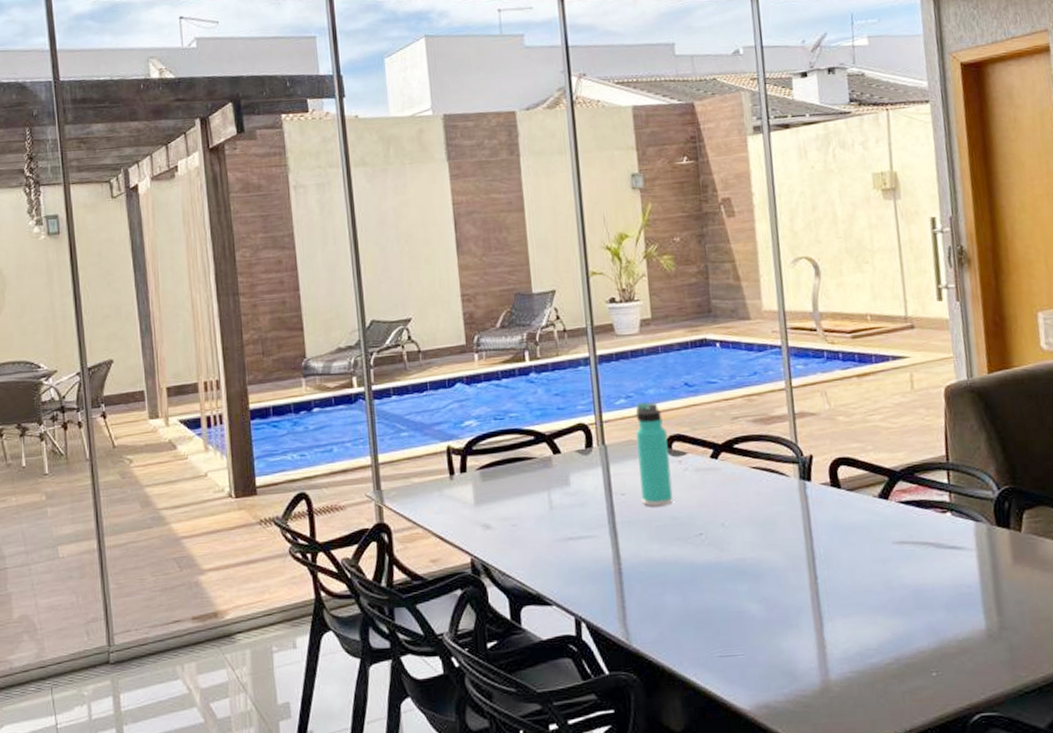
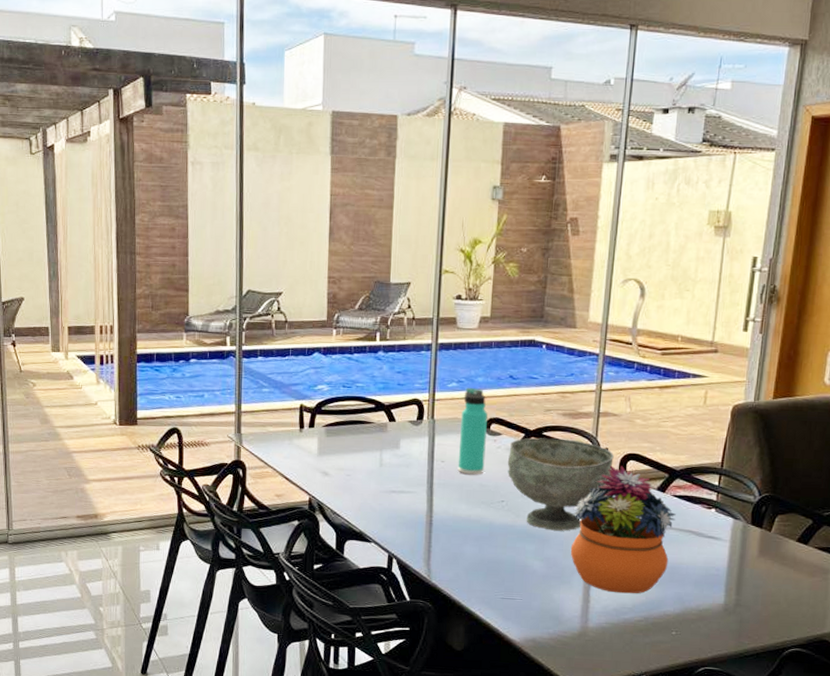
decorative bowl: none [698,449,822,563] -> present [507,437,614,531]
flower arrangement: none [785,474,910,632] -> present [570,465,676,594]

